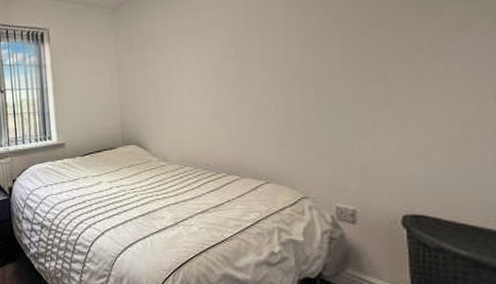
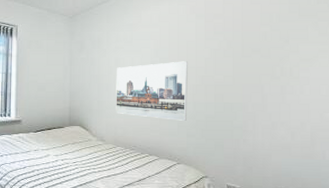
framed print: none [177,49,277,129] -> present [116,61,188,121]

